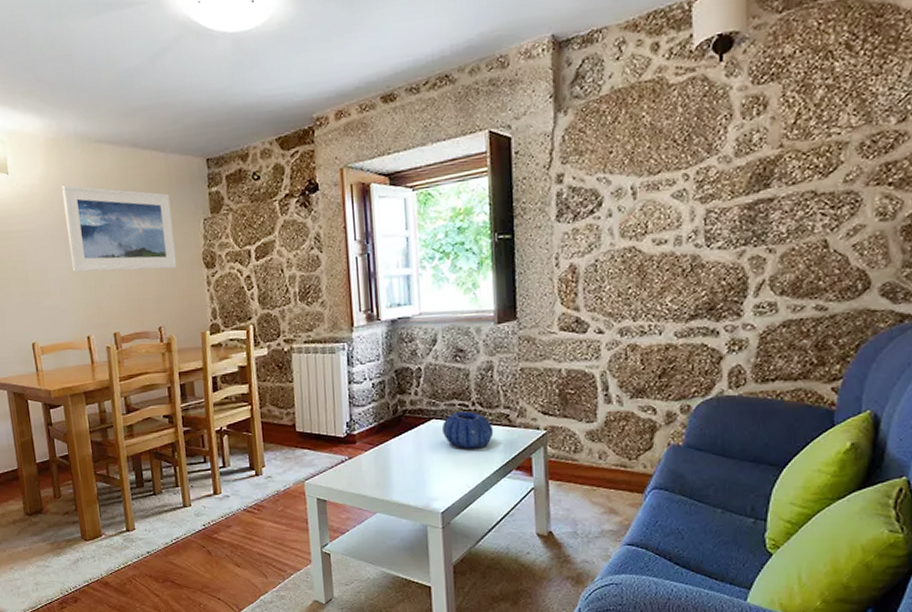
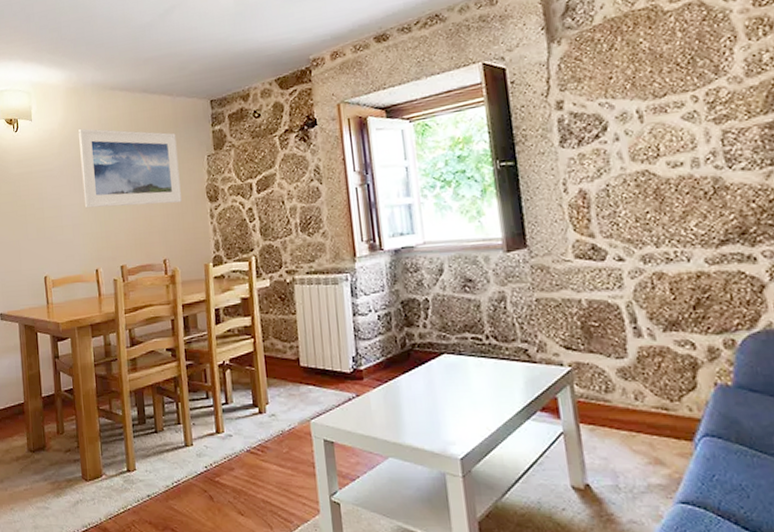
decorative bowl: present [443,411,494,449] -> none [455,345,512,387]

